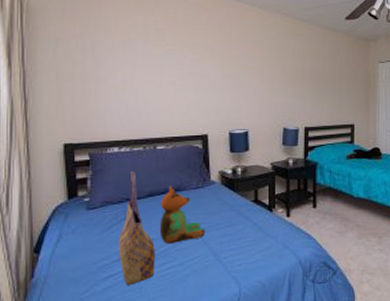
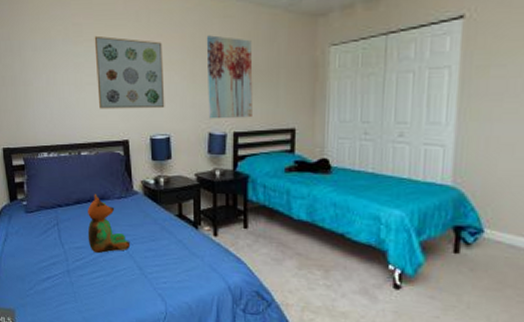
tote bag: present [118,172,155,285] -> none [53,178,86,289]
wall art: none [177,41,244,107] -> present [94,35,165,109]
wall art: none [282,48,321,117] -> present [206,35,253,119]

